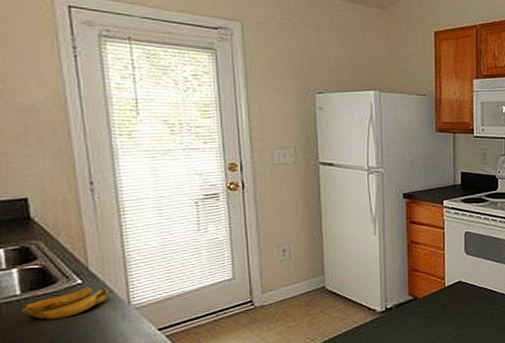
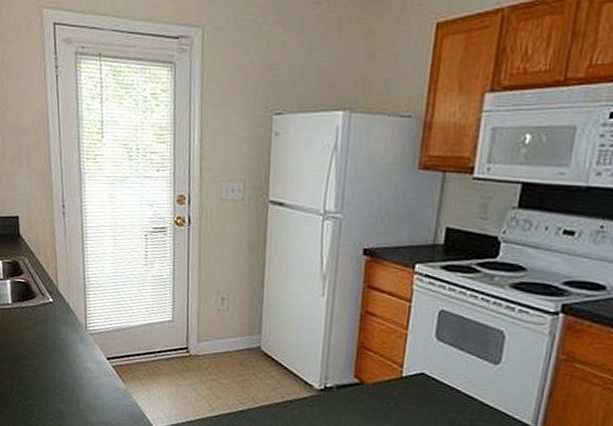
banana: present [22,287,112,320] -> none [12,306,74,331]

